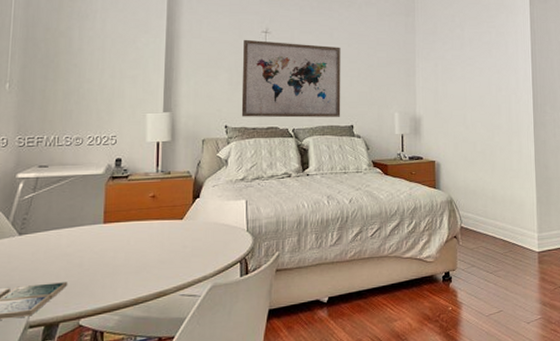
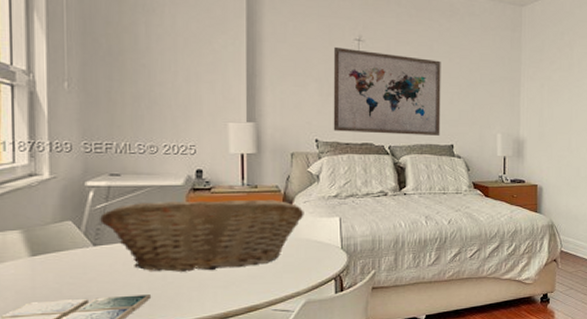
fruit basket: none [27,184,213,259] -> present [100,199,304,272]

